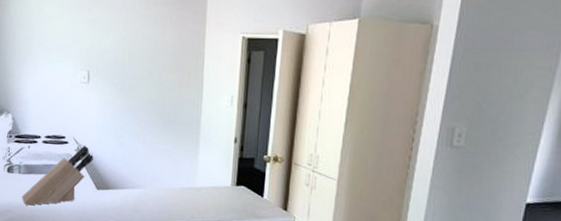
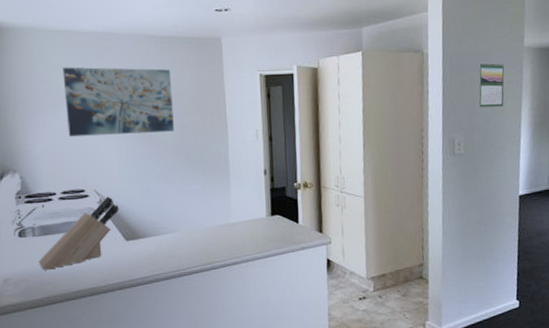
wall art: none [55,16,154,89] -> present [63,67,174,137]
calendar: none [492,41,536,96] -> present [478,62,505,108]

